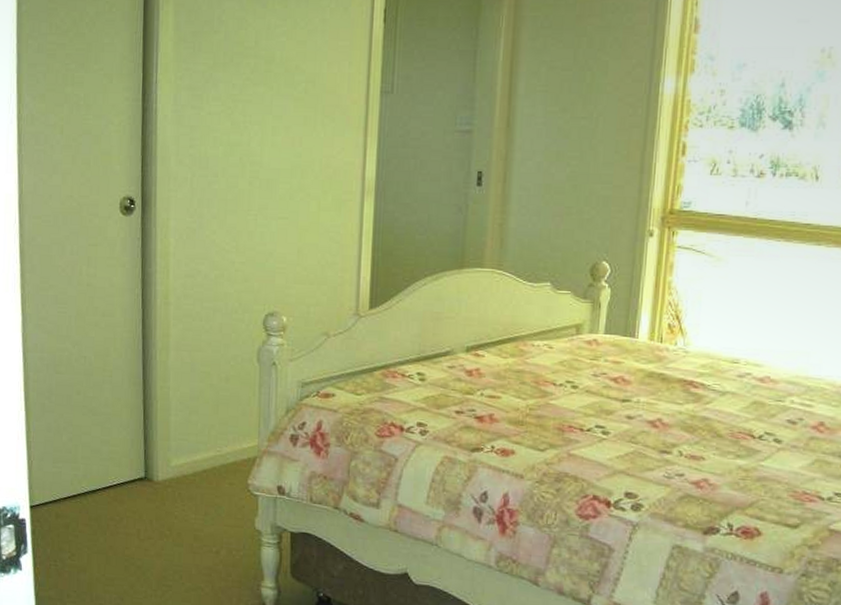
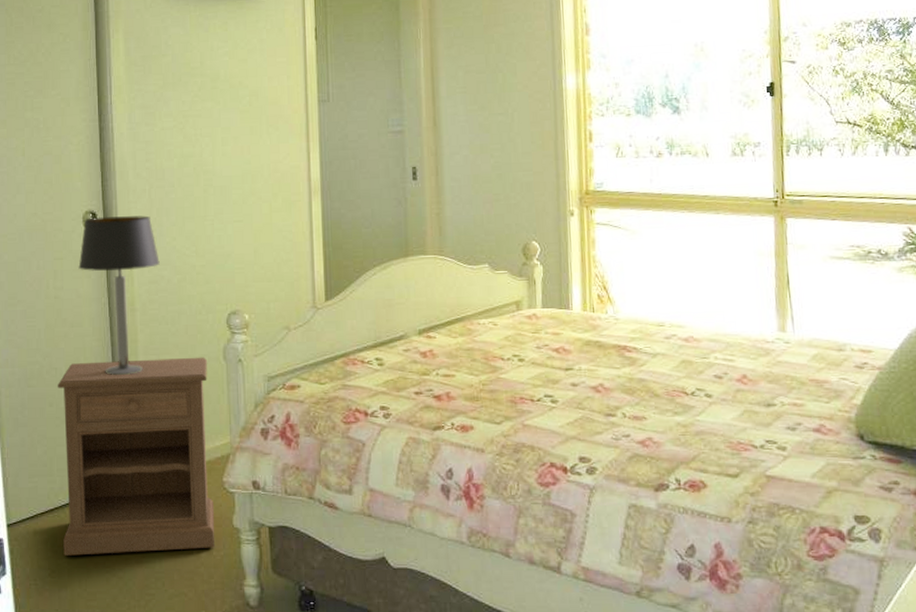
nightstand: none [84,353,240,548] -> present [58,357,215,556]
table lamp: none [113,203,198,369] -> present [78,215,160,375]

